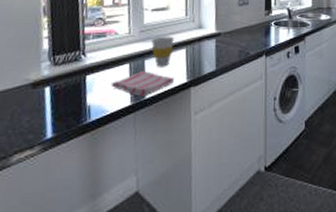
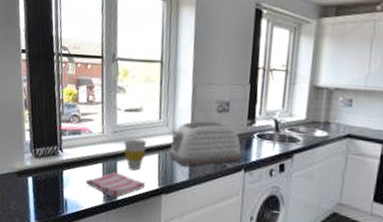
toaster: none [195,15,263,58] -> present [168,121,243,167]

